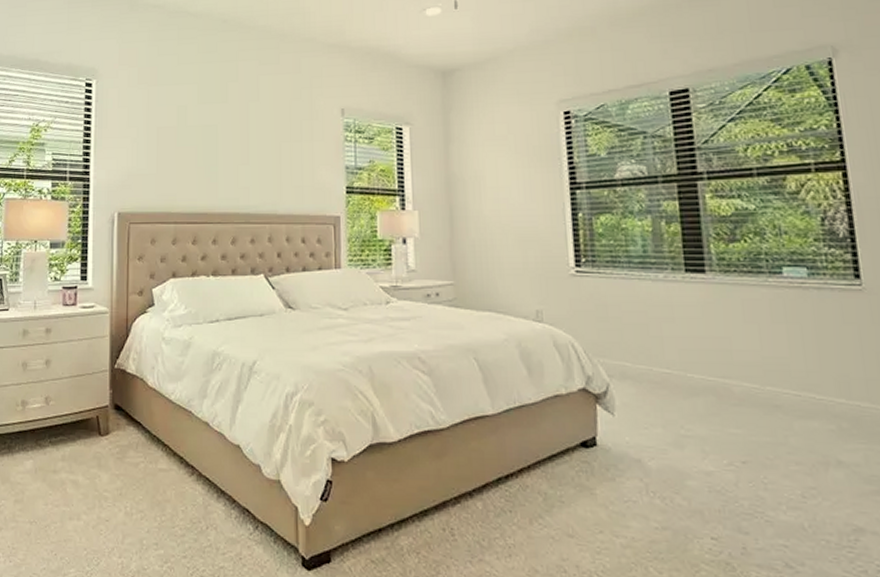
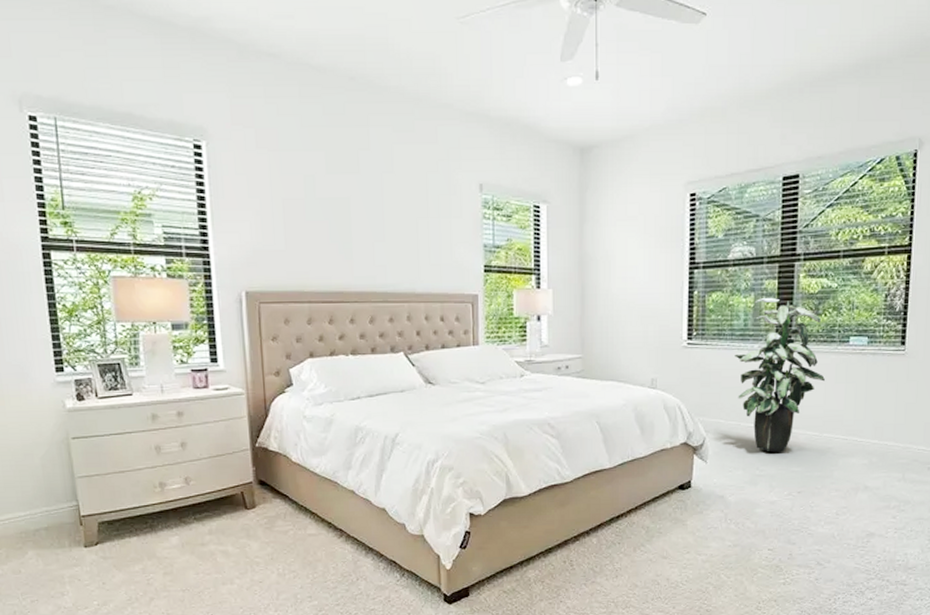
indoor plant: none [635,220,757,408] -> present [735,297,825,452]

